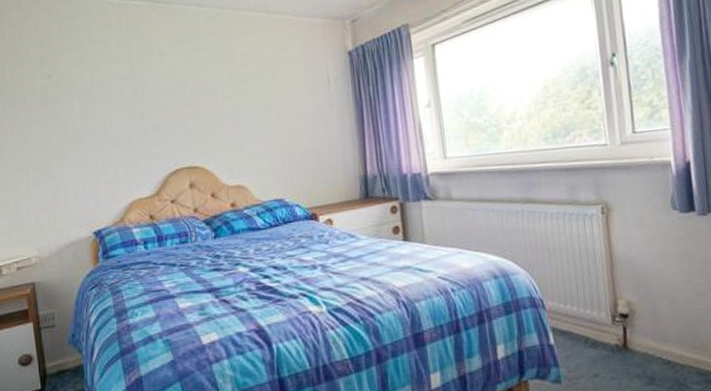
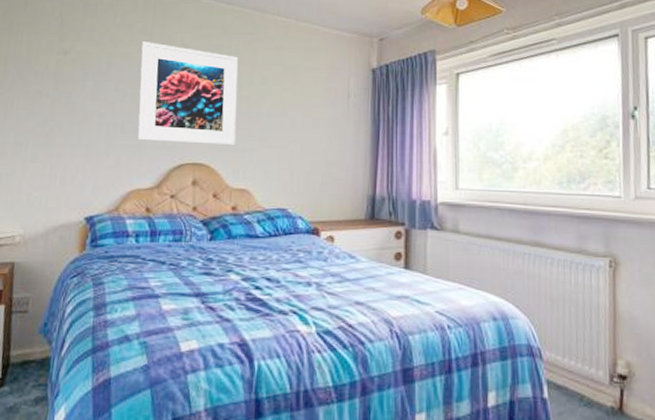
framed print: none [121,54,226,153] -> present [138,42,239,146]

